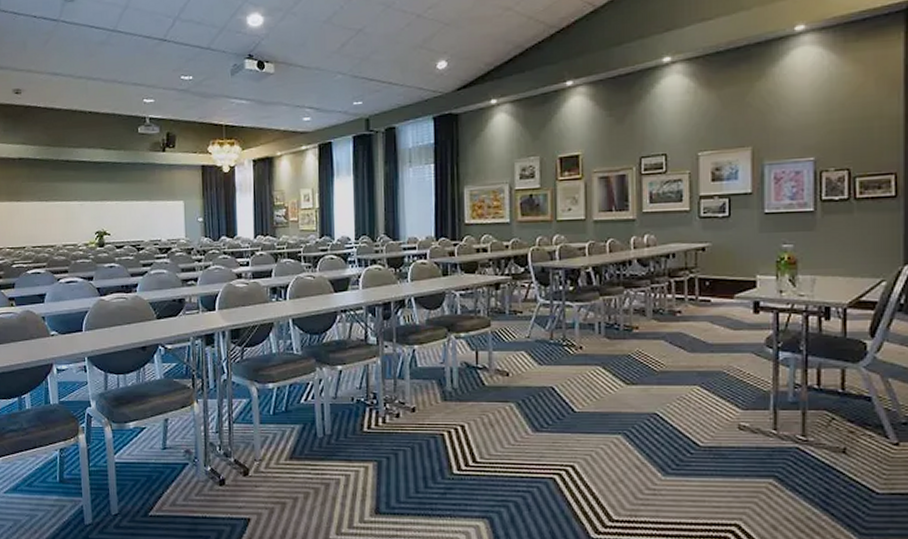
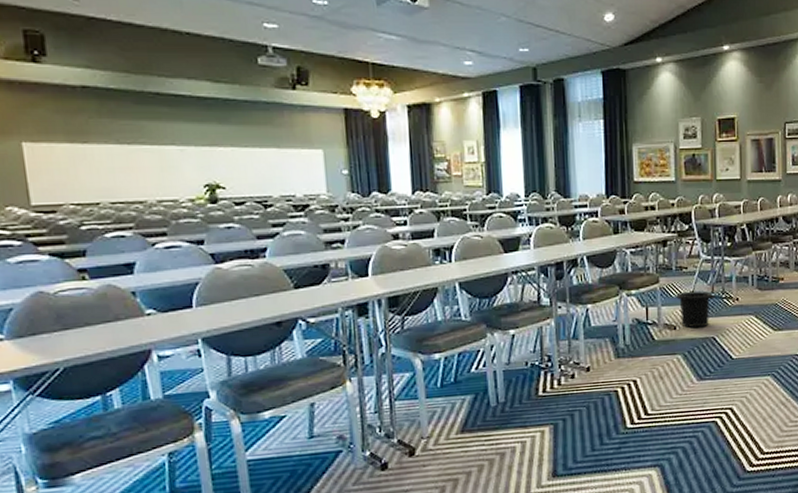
trash can: none [509,336,555,376] -> present [676,291,715,328]

